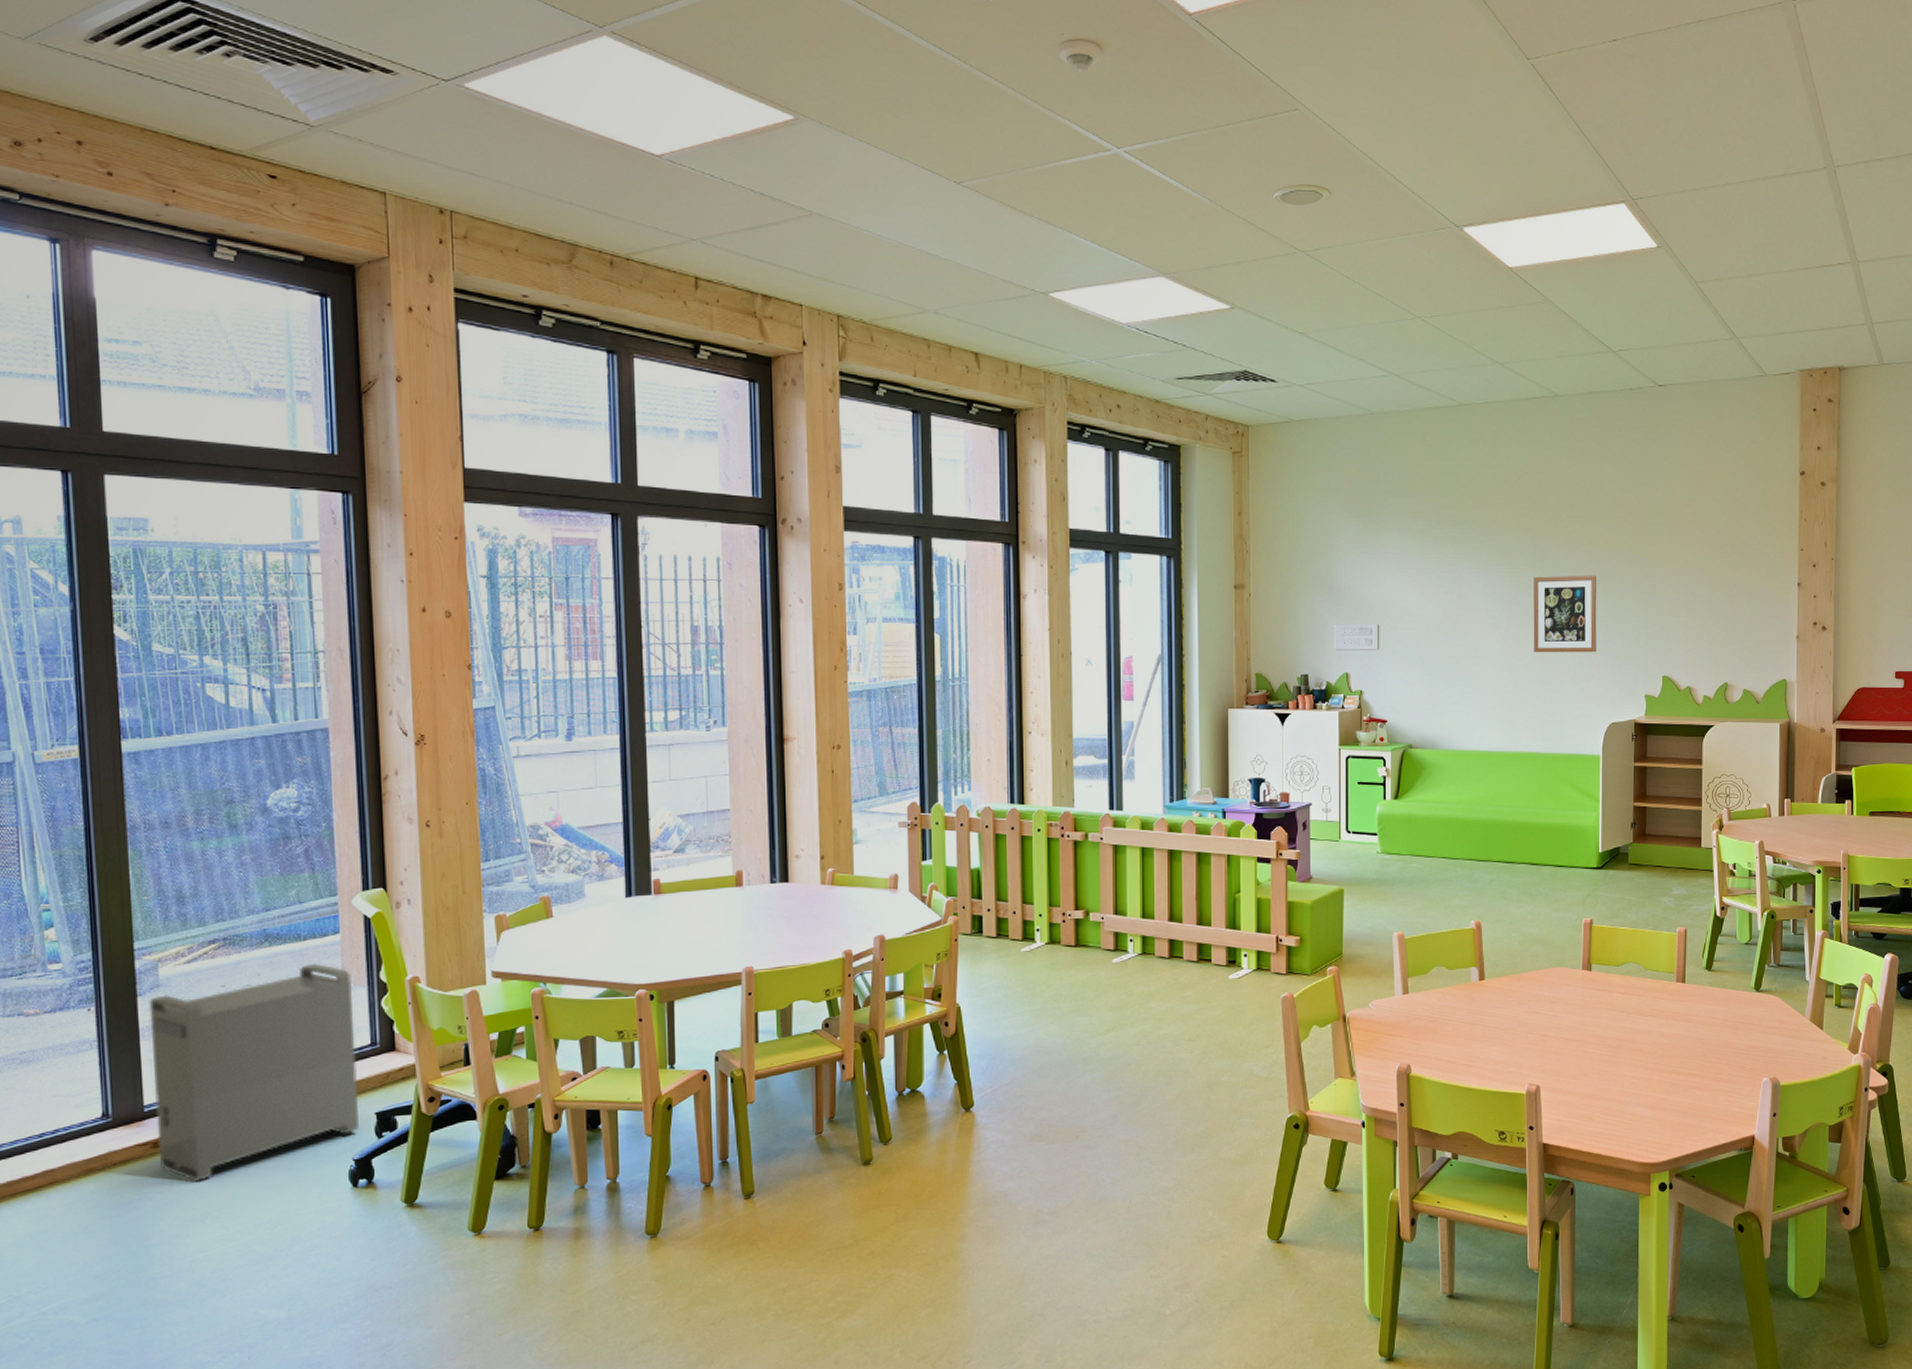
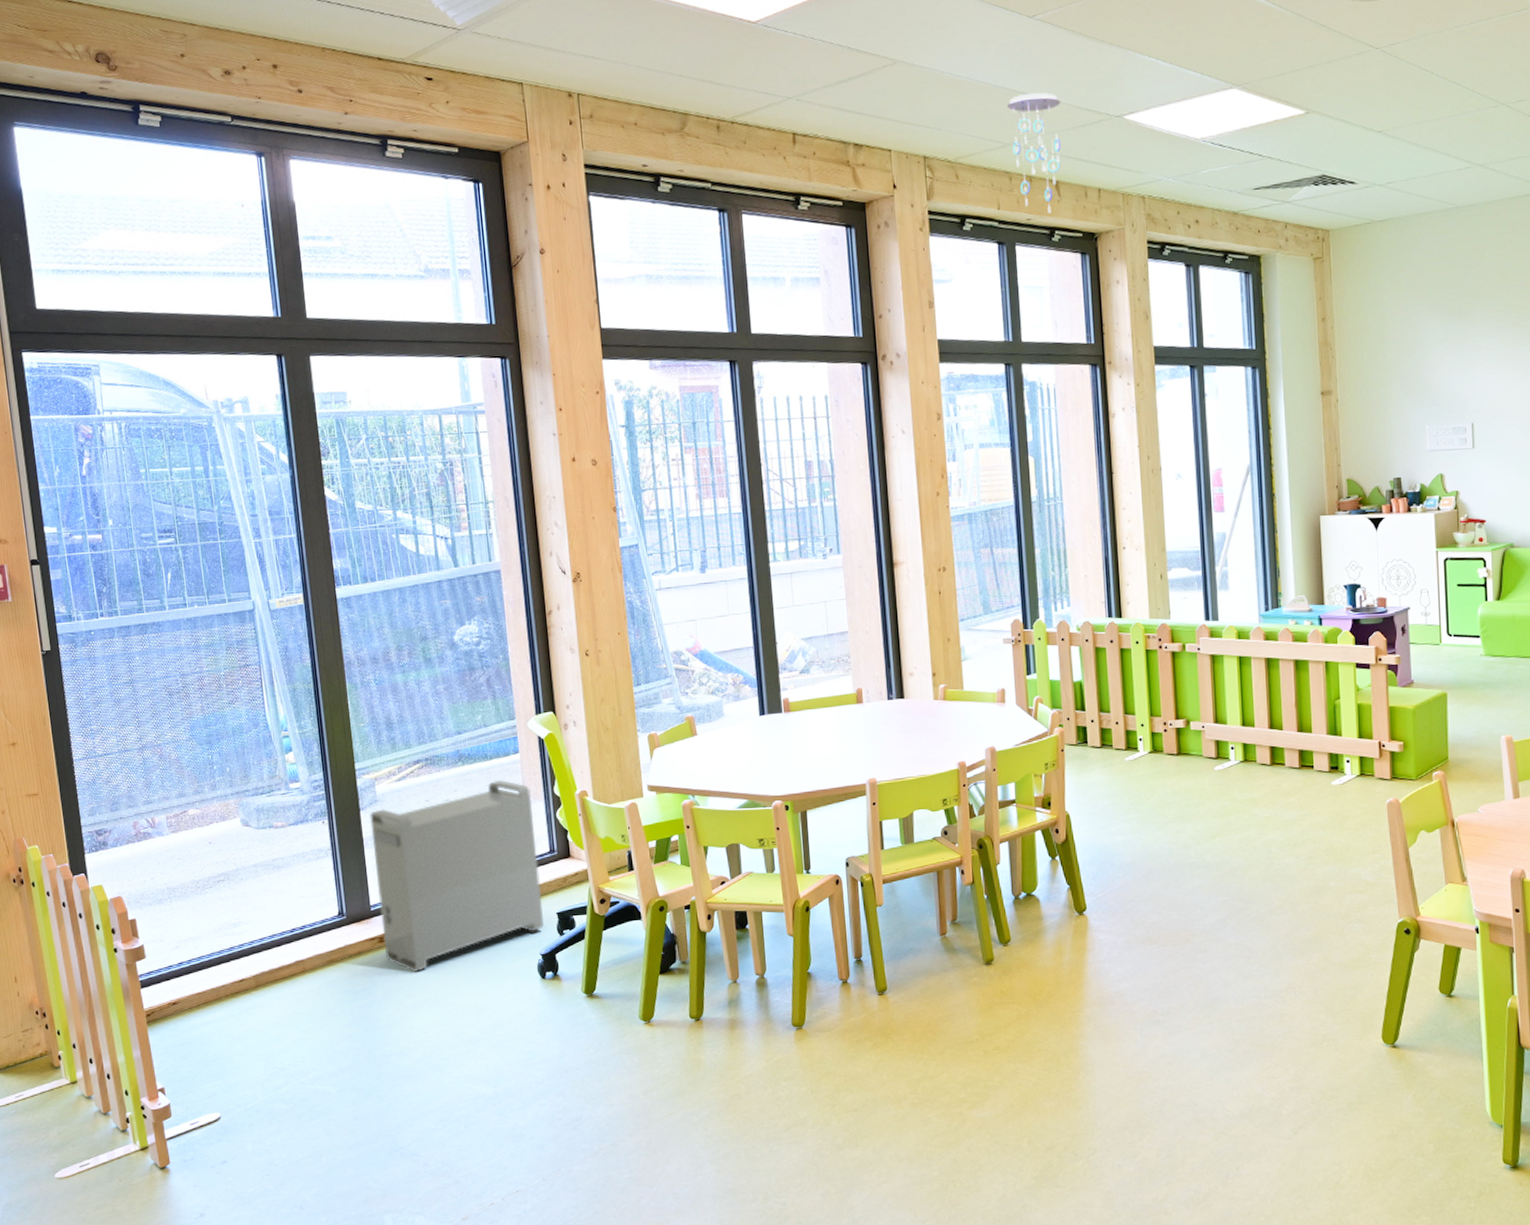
ceiling mobile: none [929,260,984,385] -> present [1007,92,1061,213]

